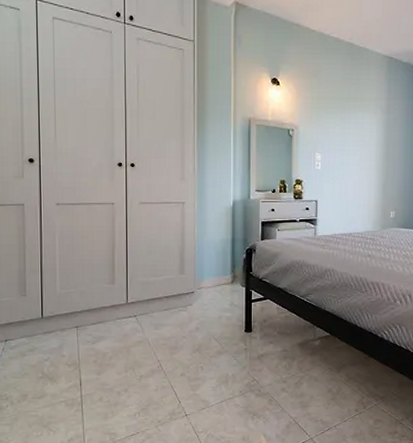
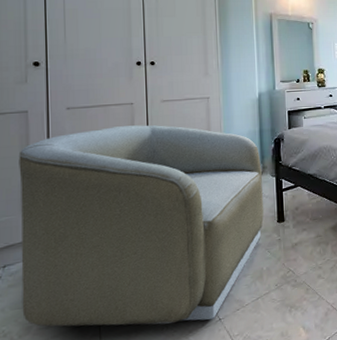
armchair: none [17,225,232,414] -> present [18,125,264,327]

